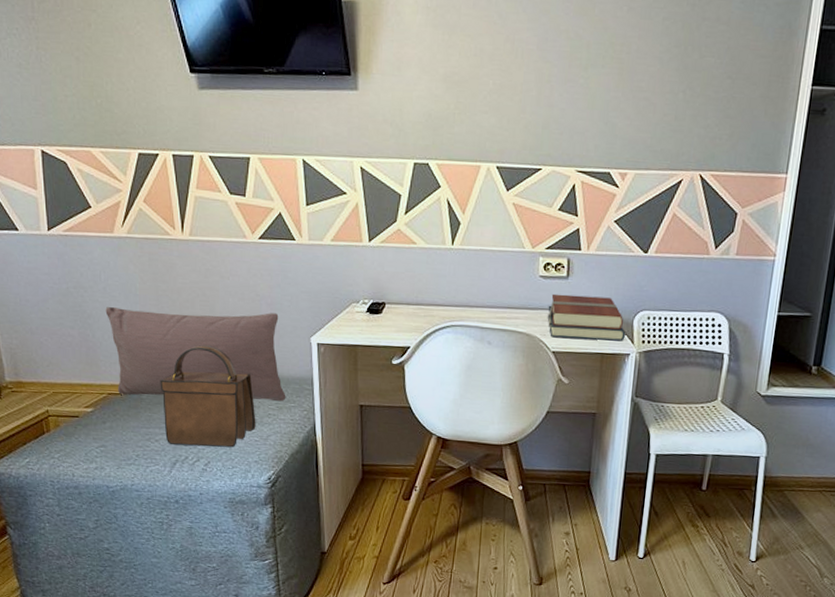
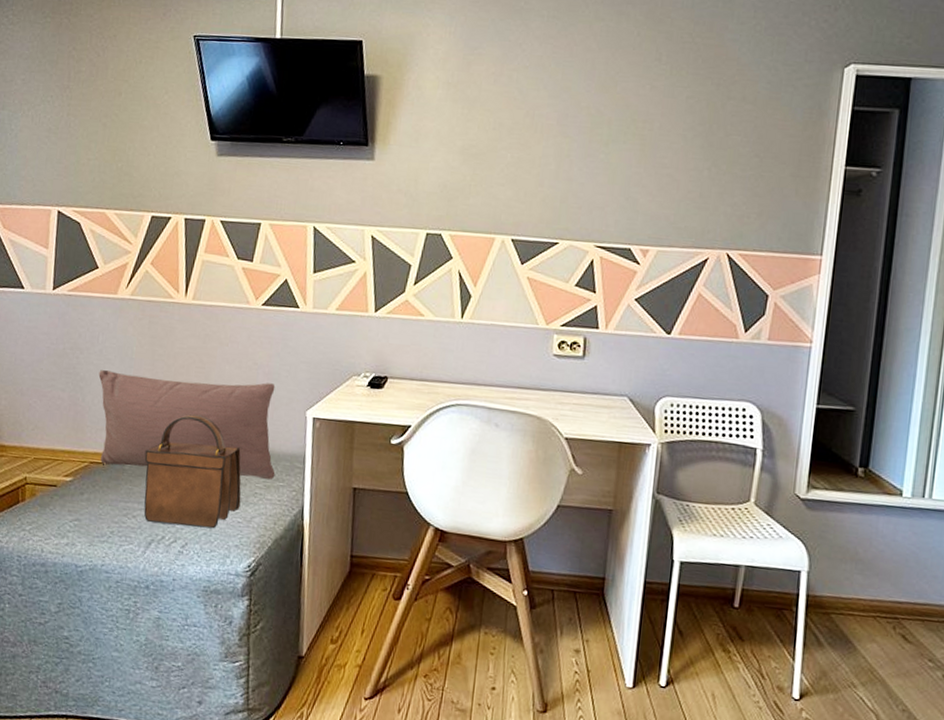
books: present [547,293,626,341] -> none [560,374,646,430]

